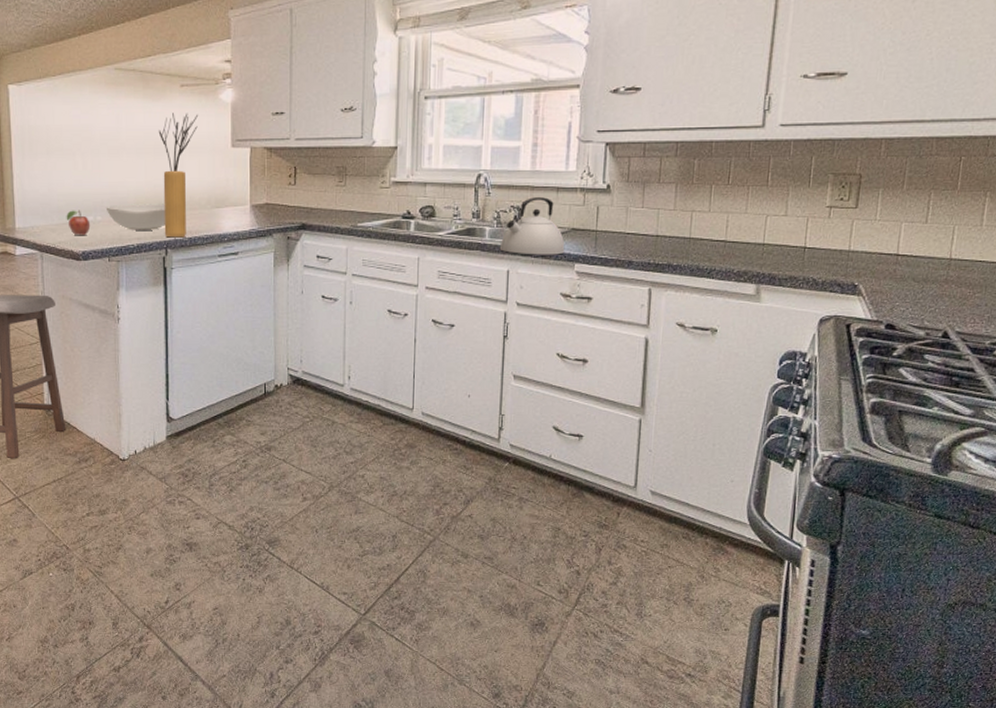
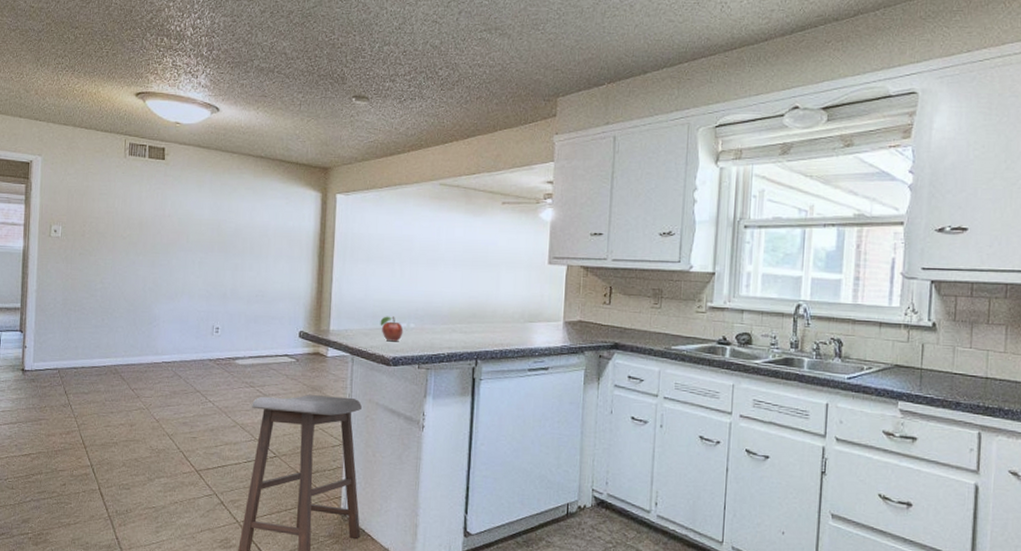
bowl: present [105,204,165,230] -> none [419,313,478,341]
vase: present [158,113,199,238] -> none [475,228,518,350]
kettle: present [499,196,565,255] -> none [818,330,888,391]

